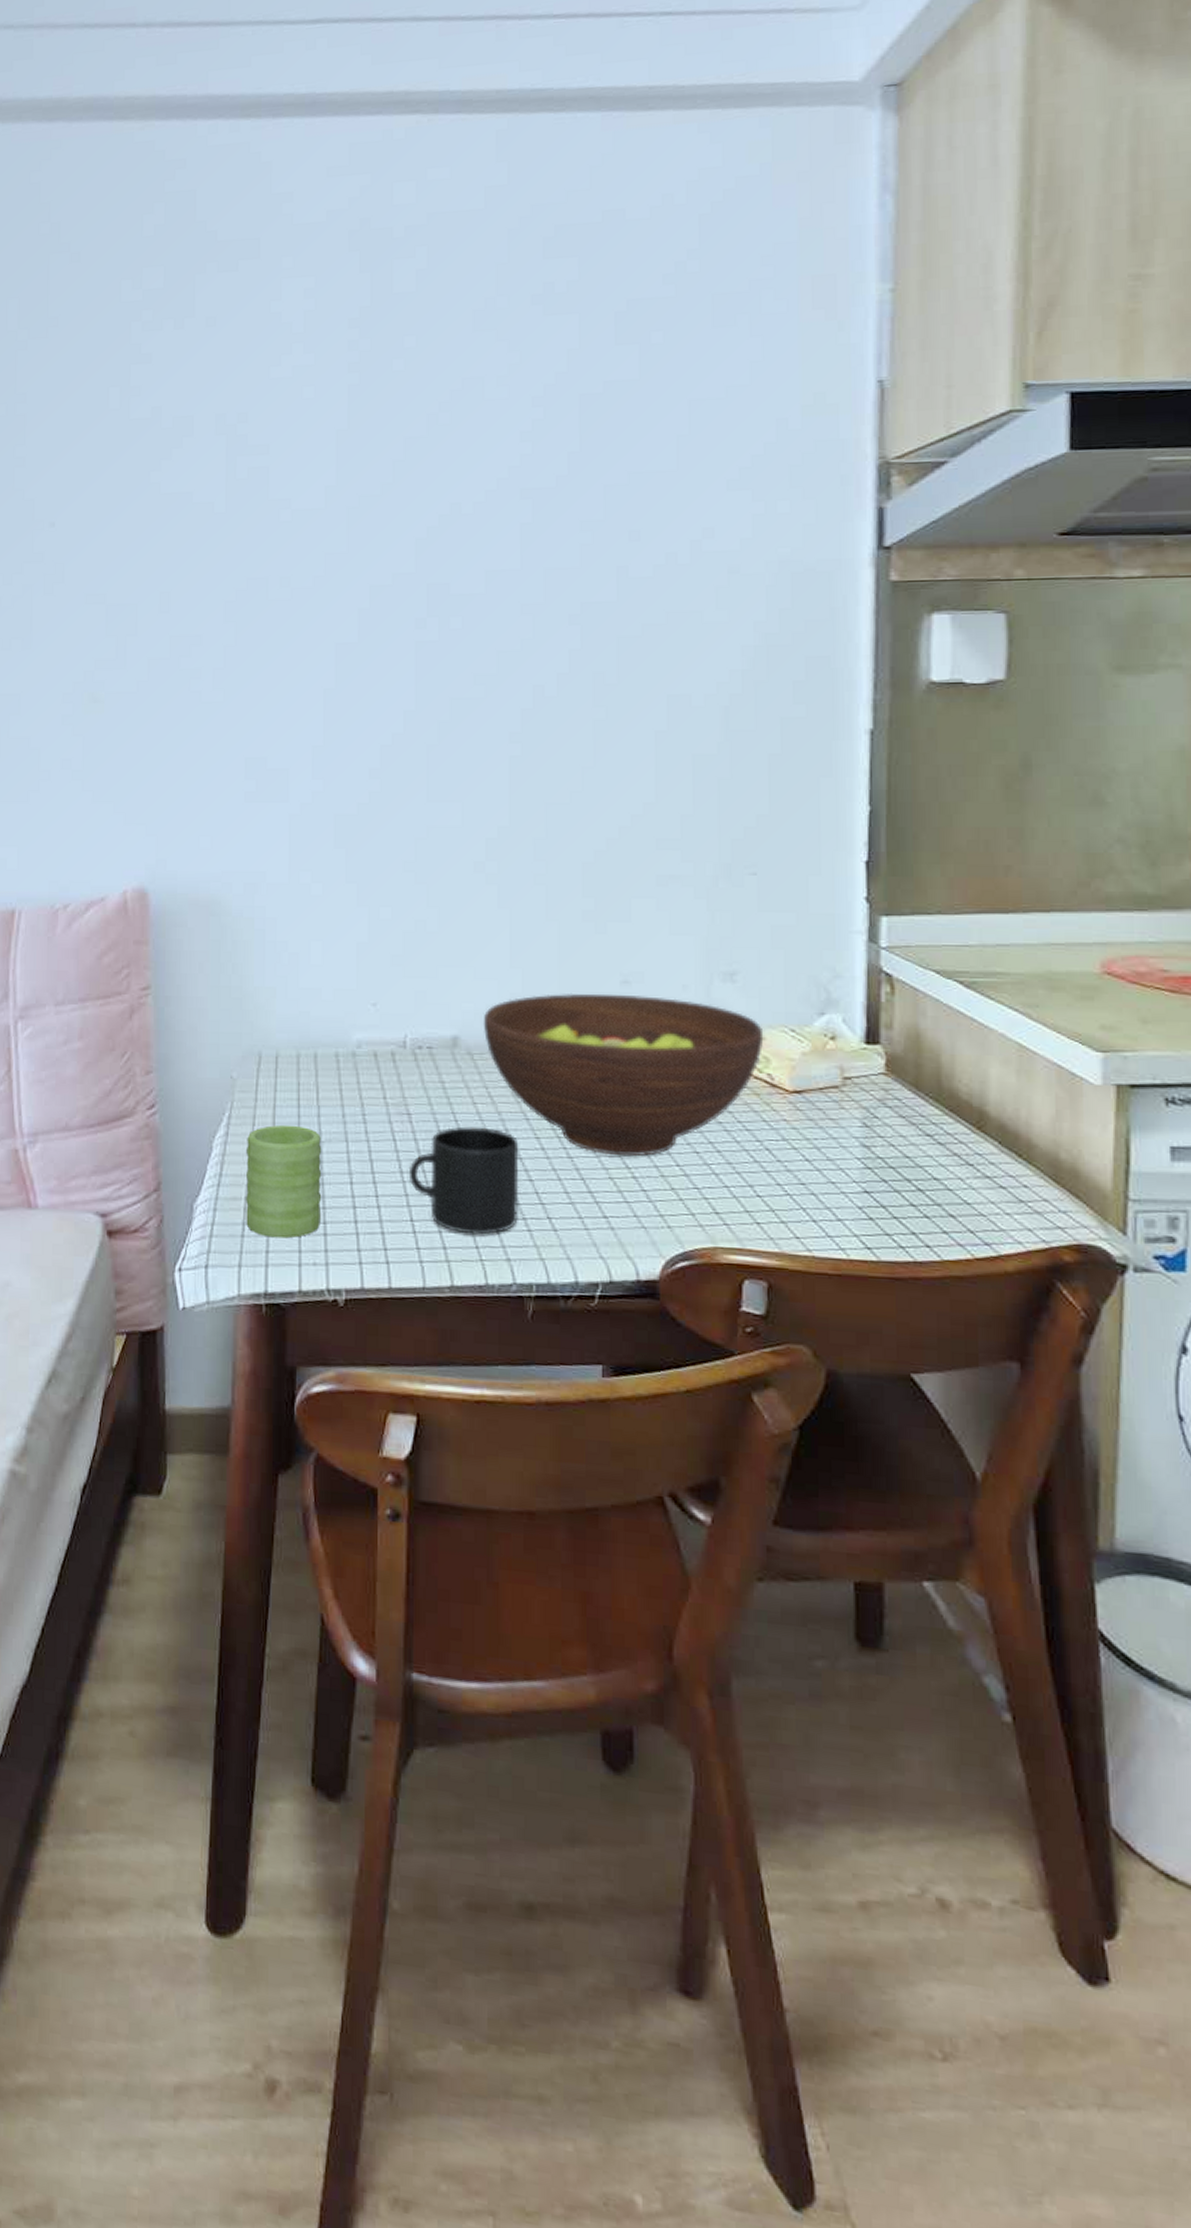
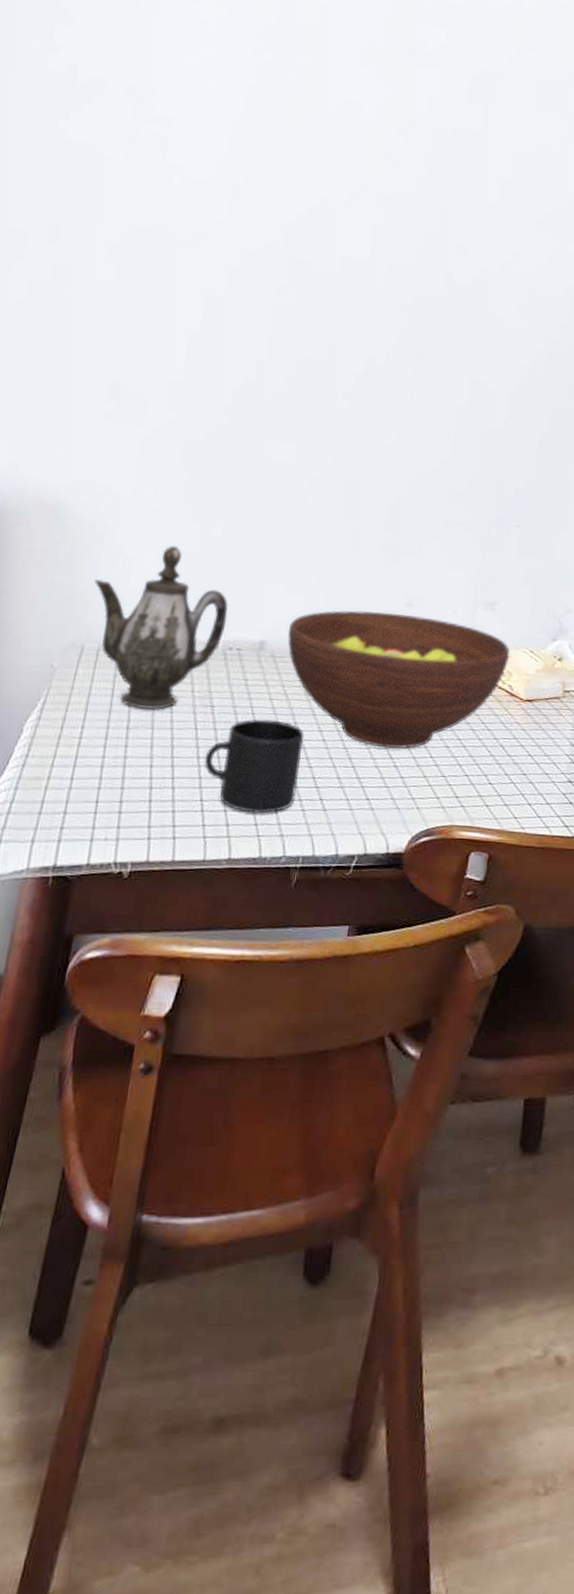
mug: present [246,1124,322,1239] -> none [45,711,129,816]
teapot: none [262,934,412,1121] -> present [94,545,228,710]

